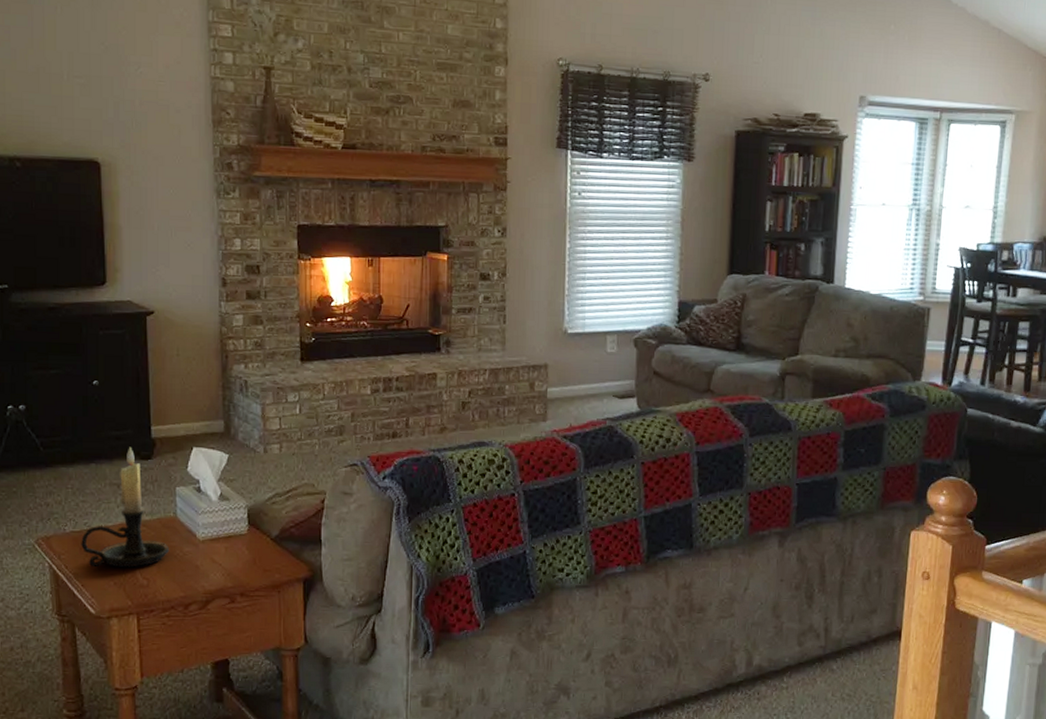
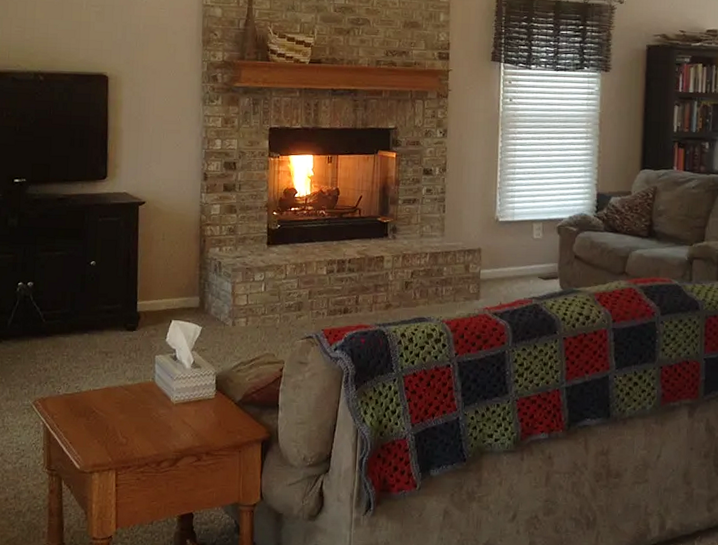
candle holder: present [81,446,170,568] -> none [71,319,147,428]

